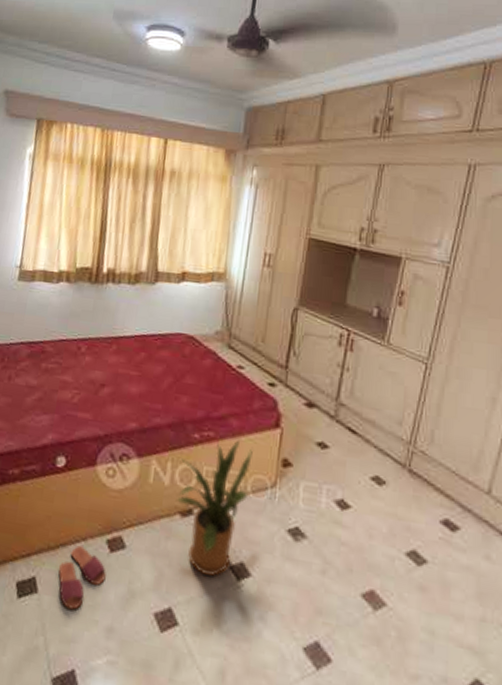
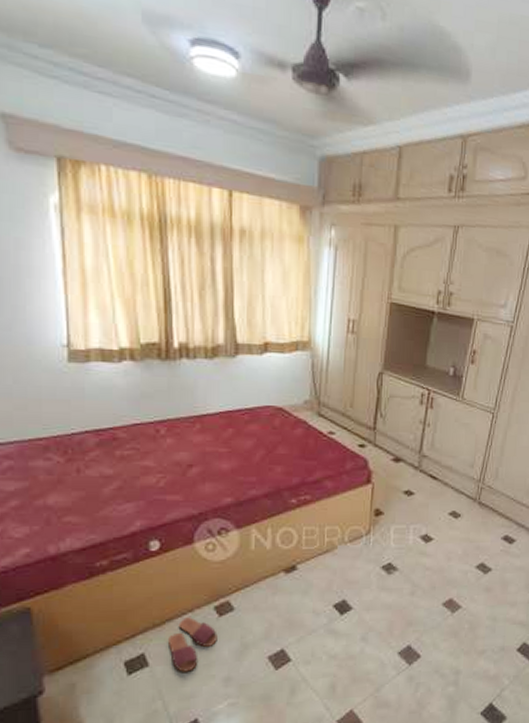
house plant: present [177,440,253,577] -> none [280,499,348,616]

